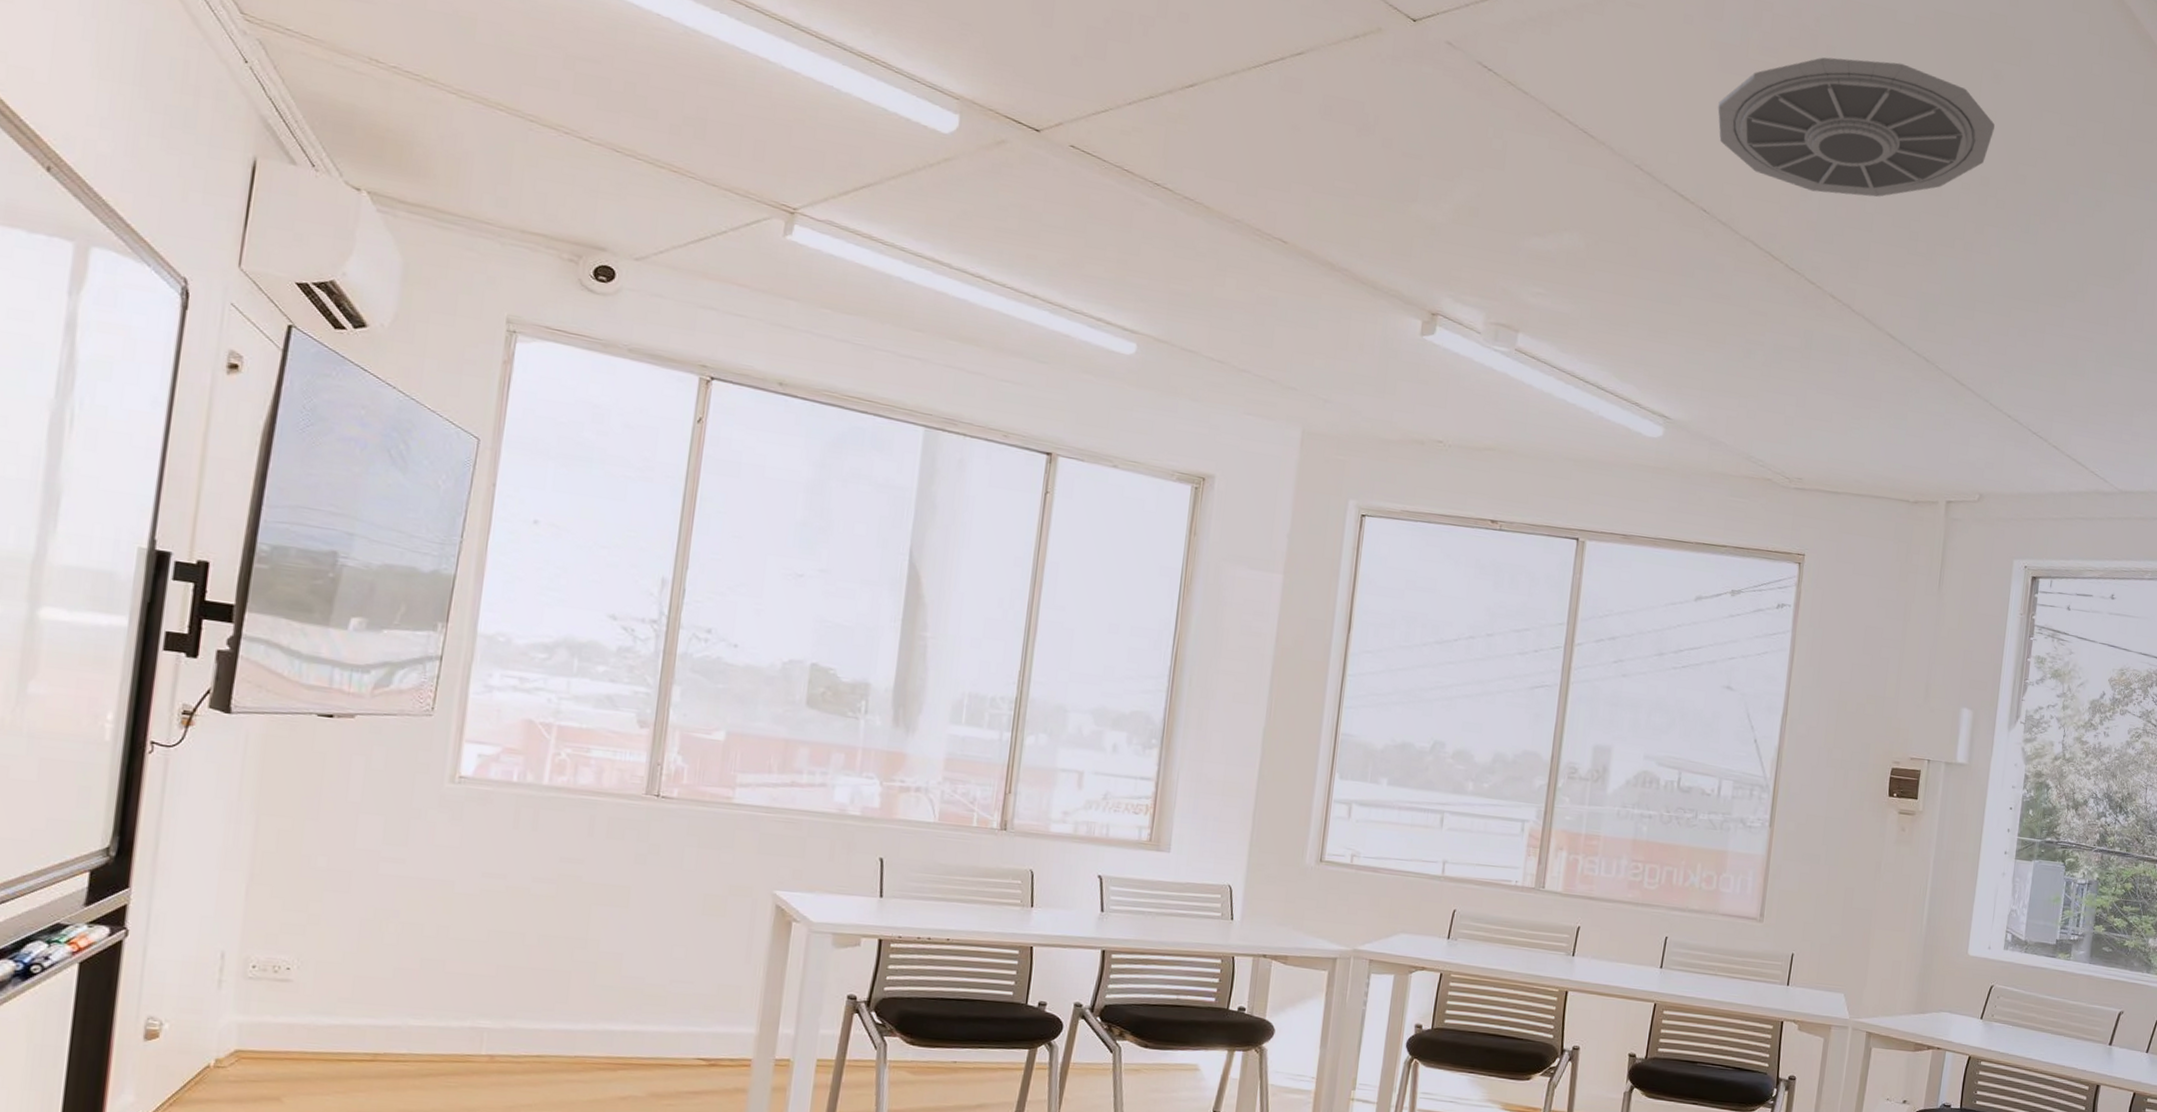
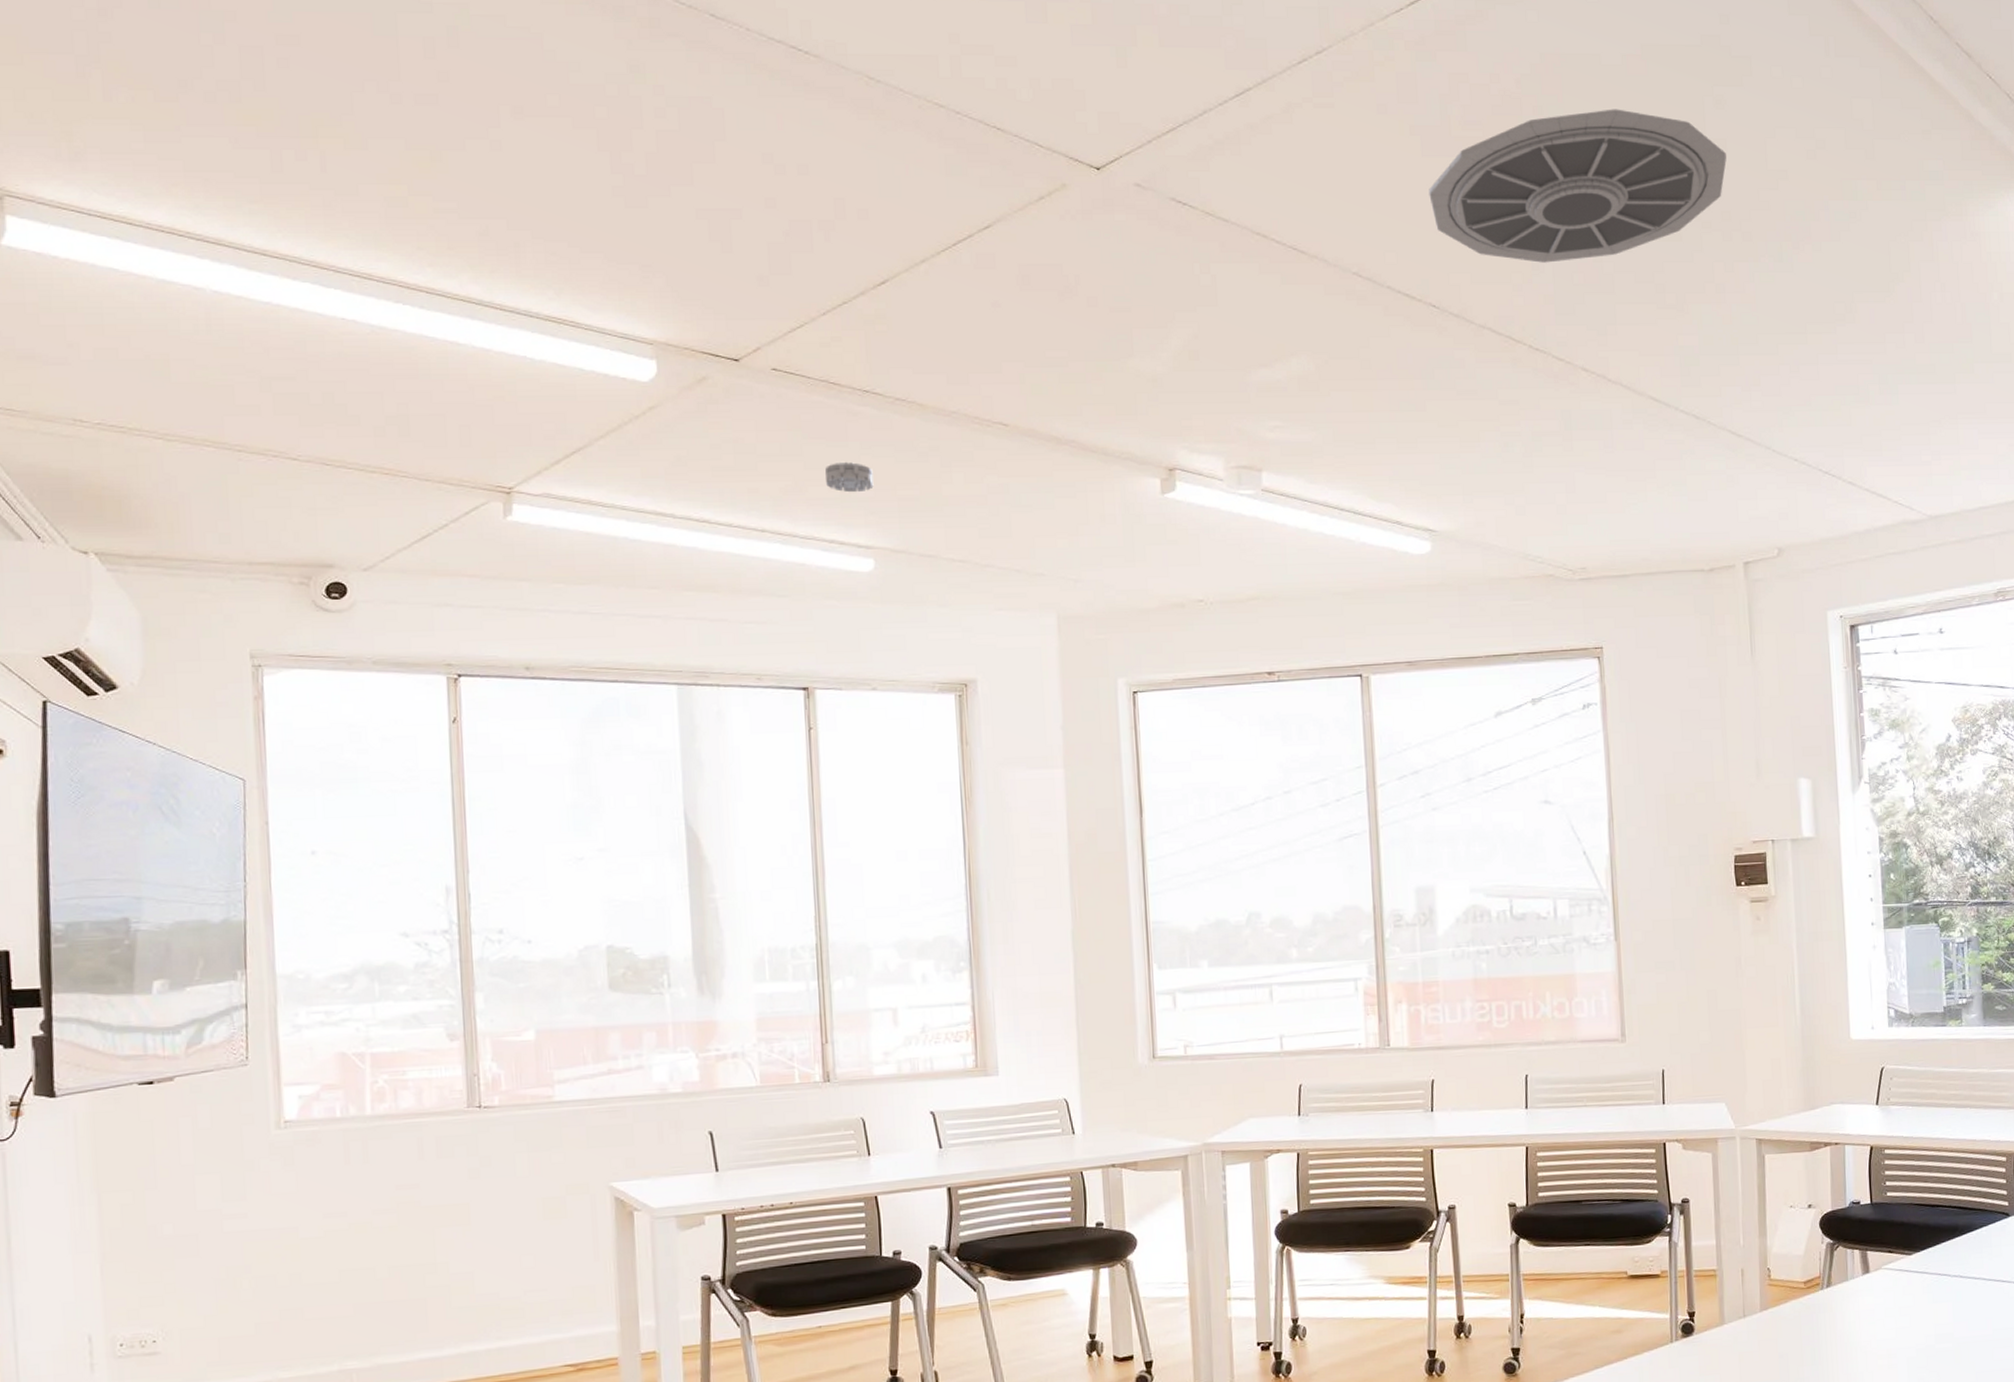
smoke detector: none [1103,246,1151,279] -> present [825,461,874,493]

